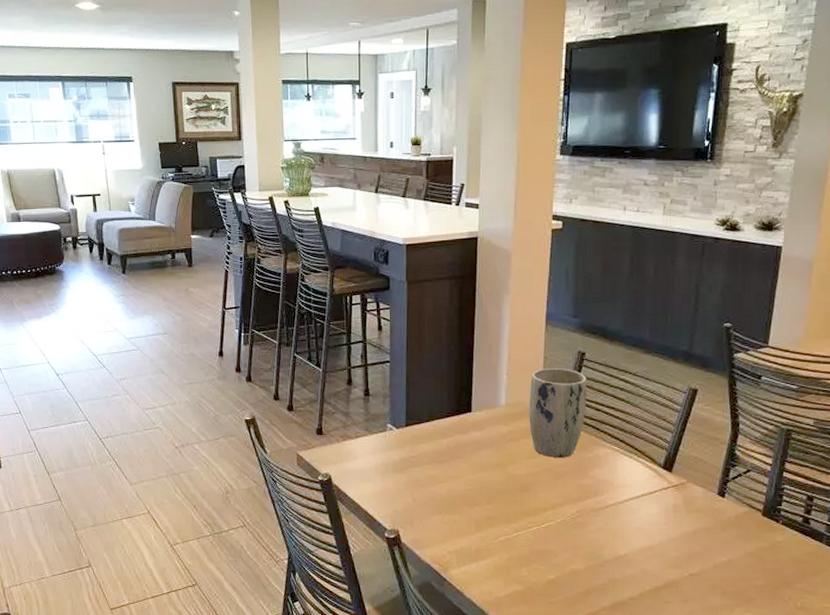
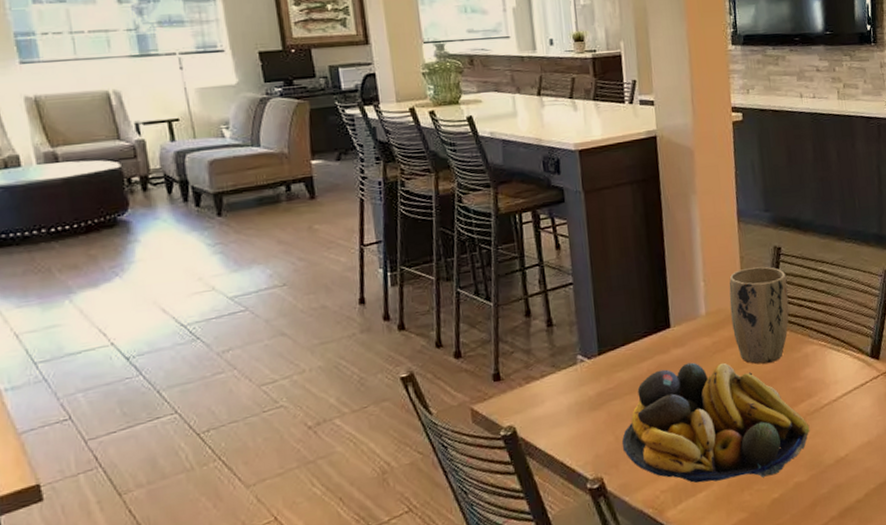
fruit bowl: none [418,446,593,558] -> present [621,362,810,483]

